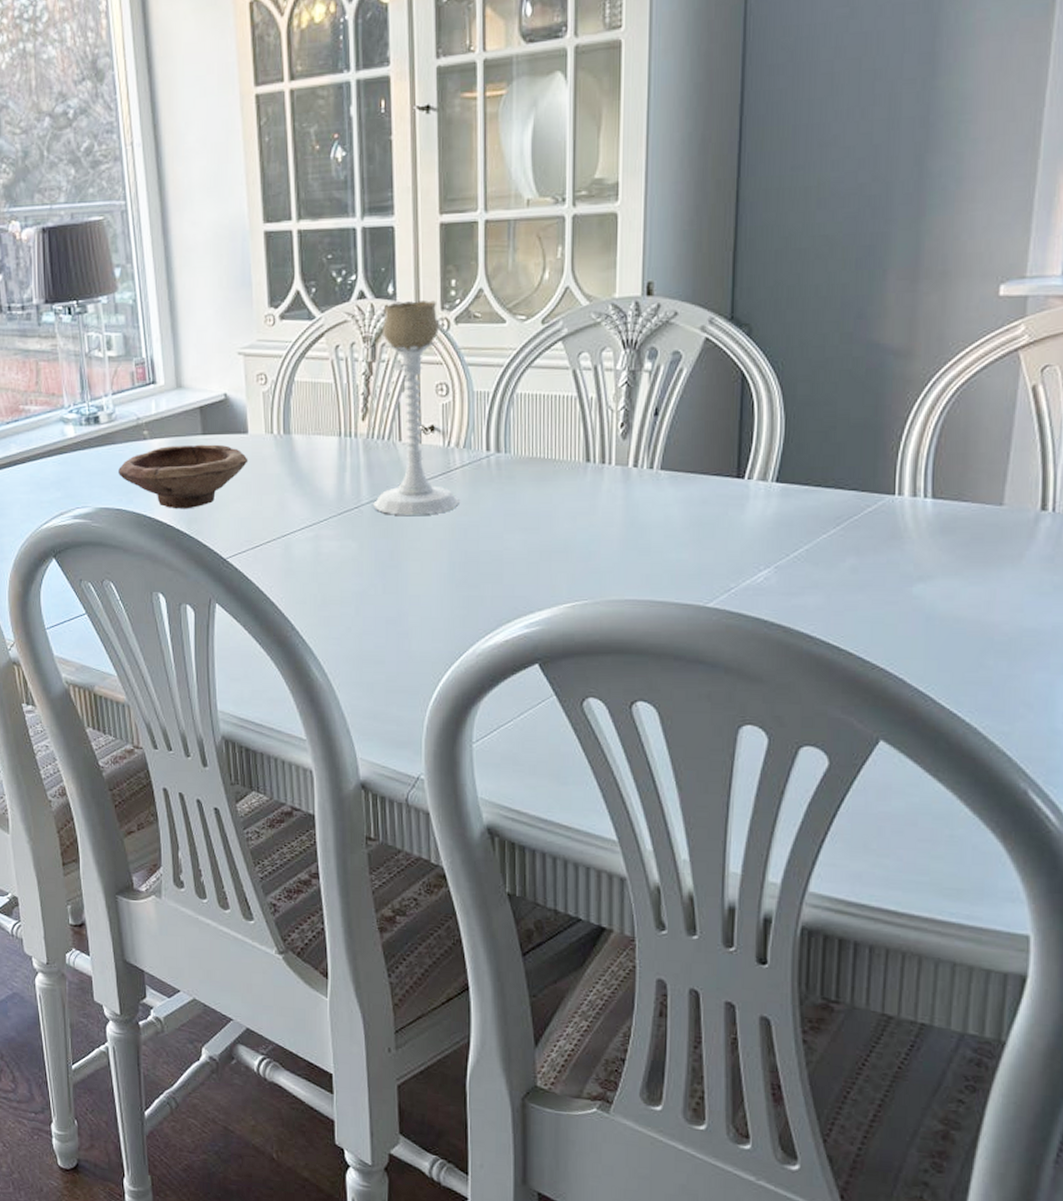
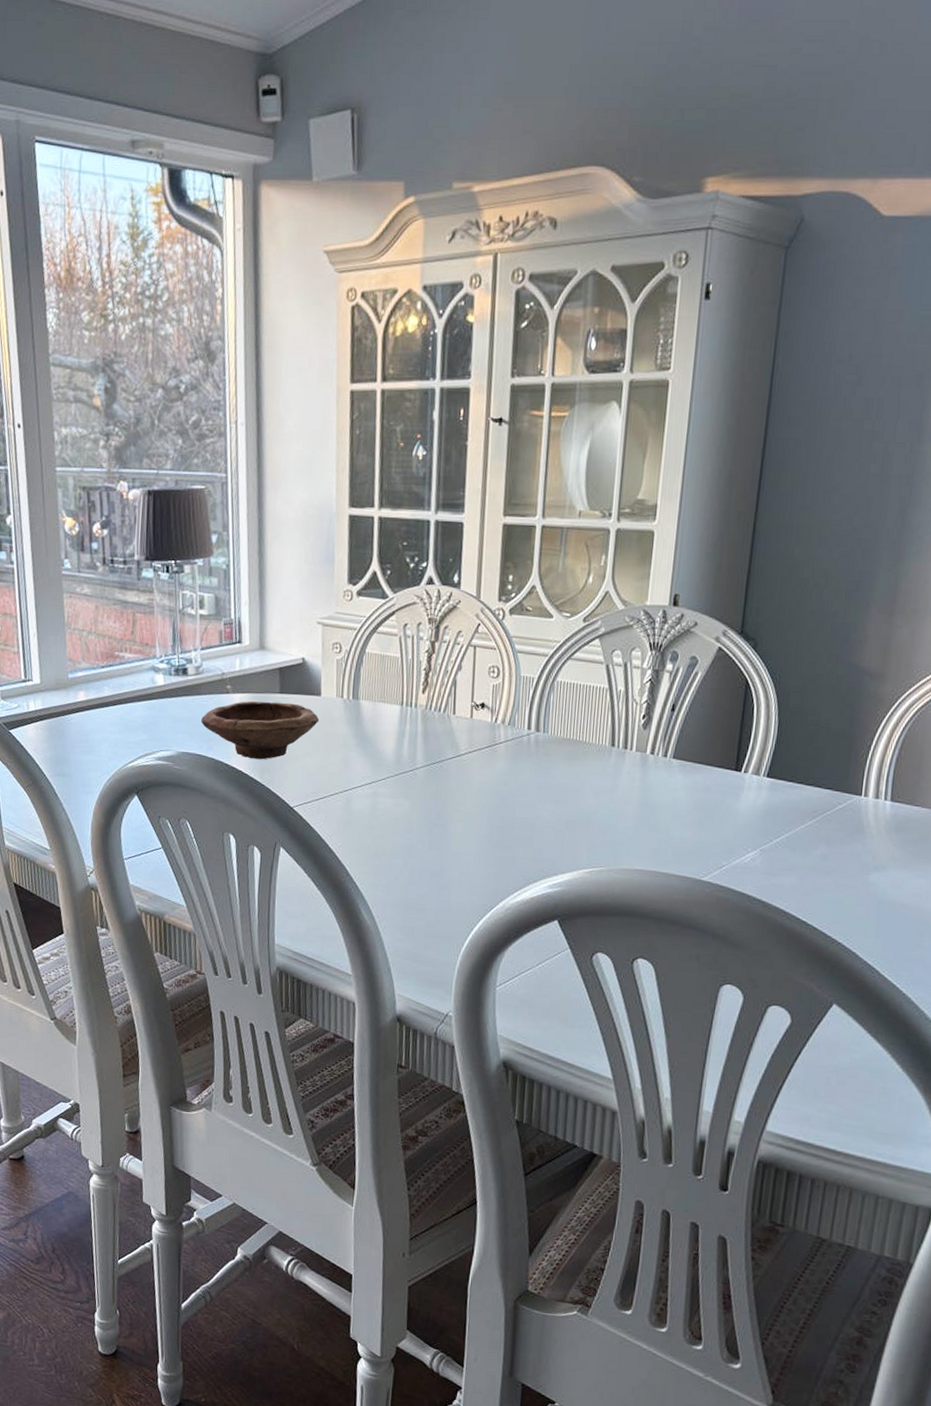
candle holder: present [373,300,459,515] -> none [426,590,501,782]

